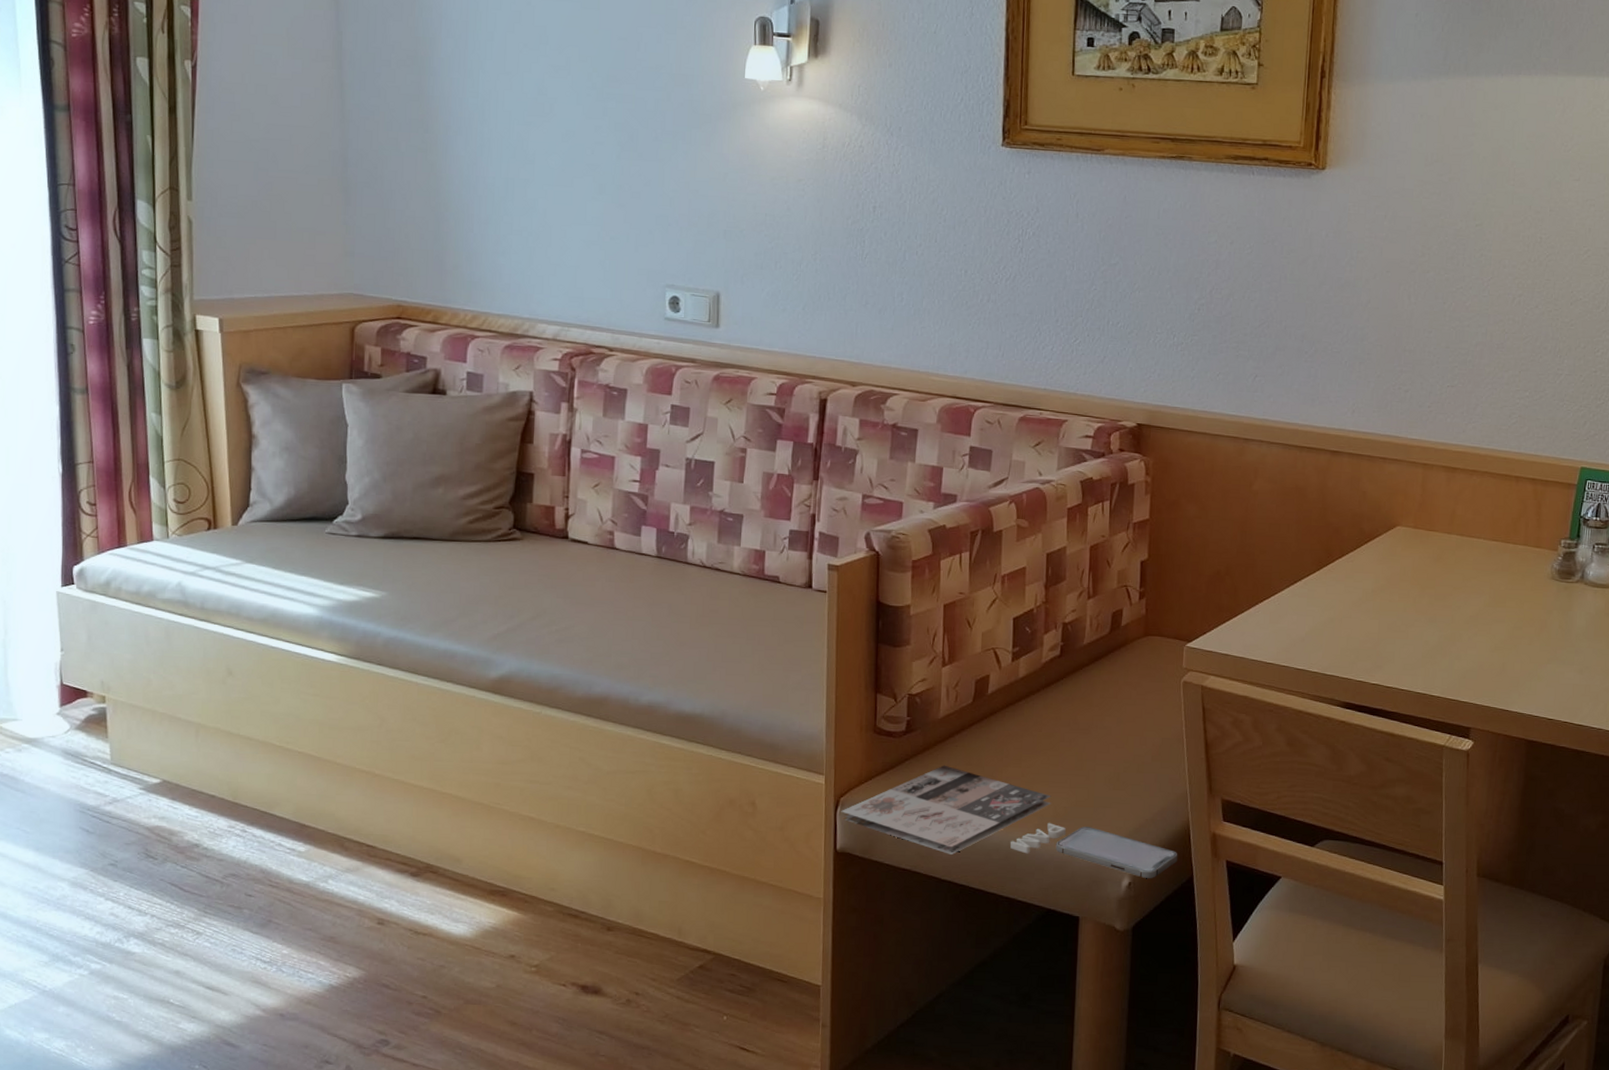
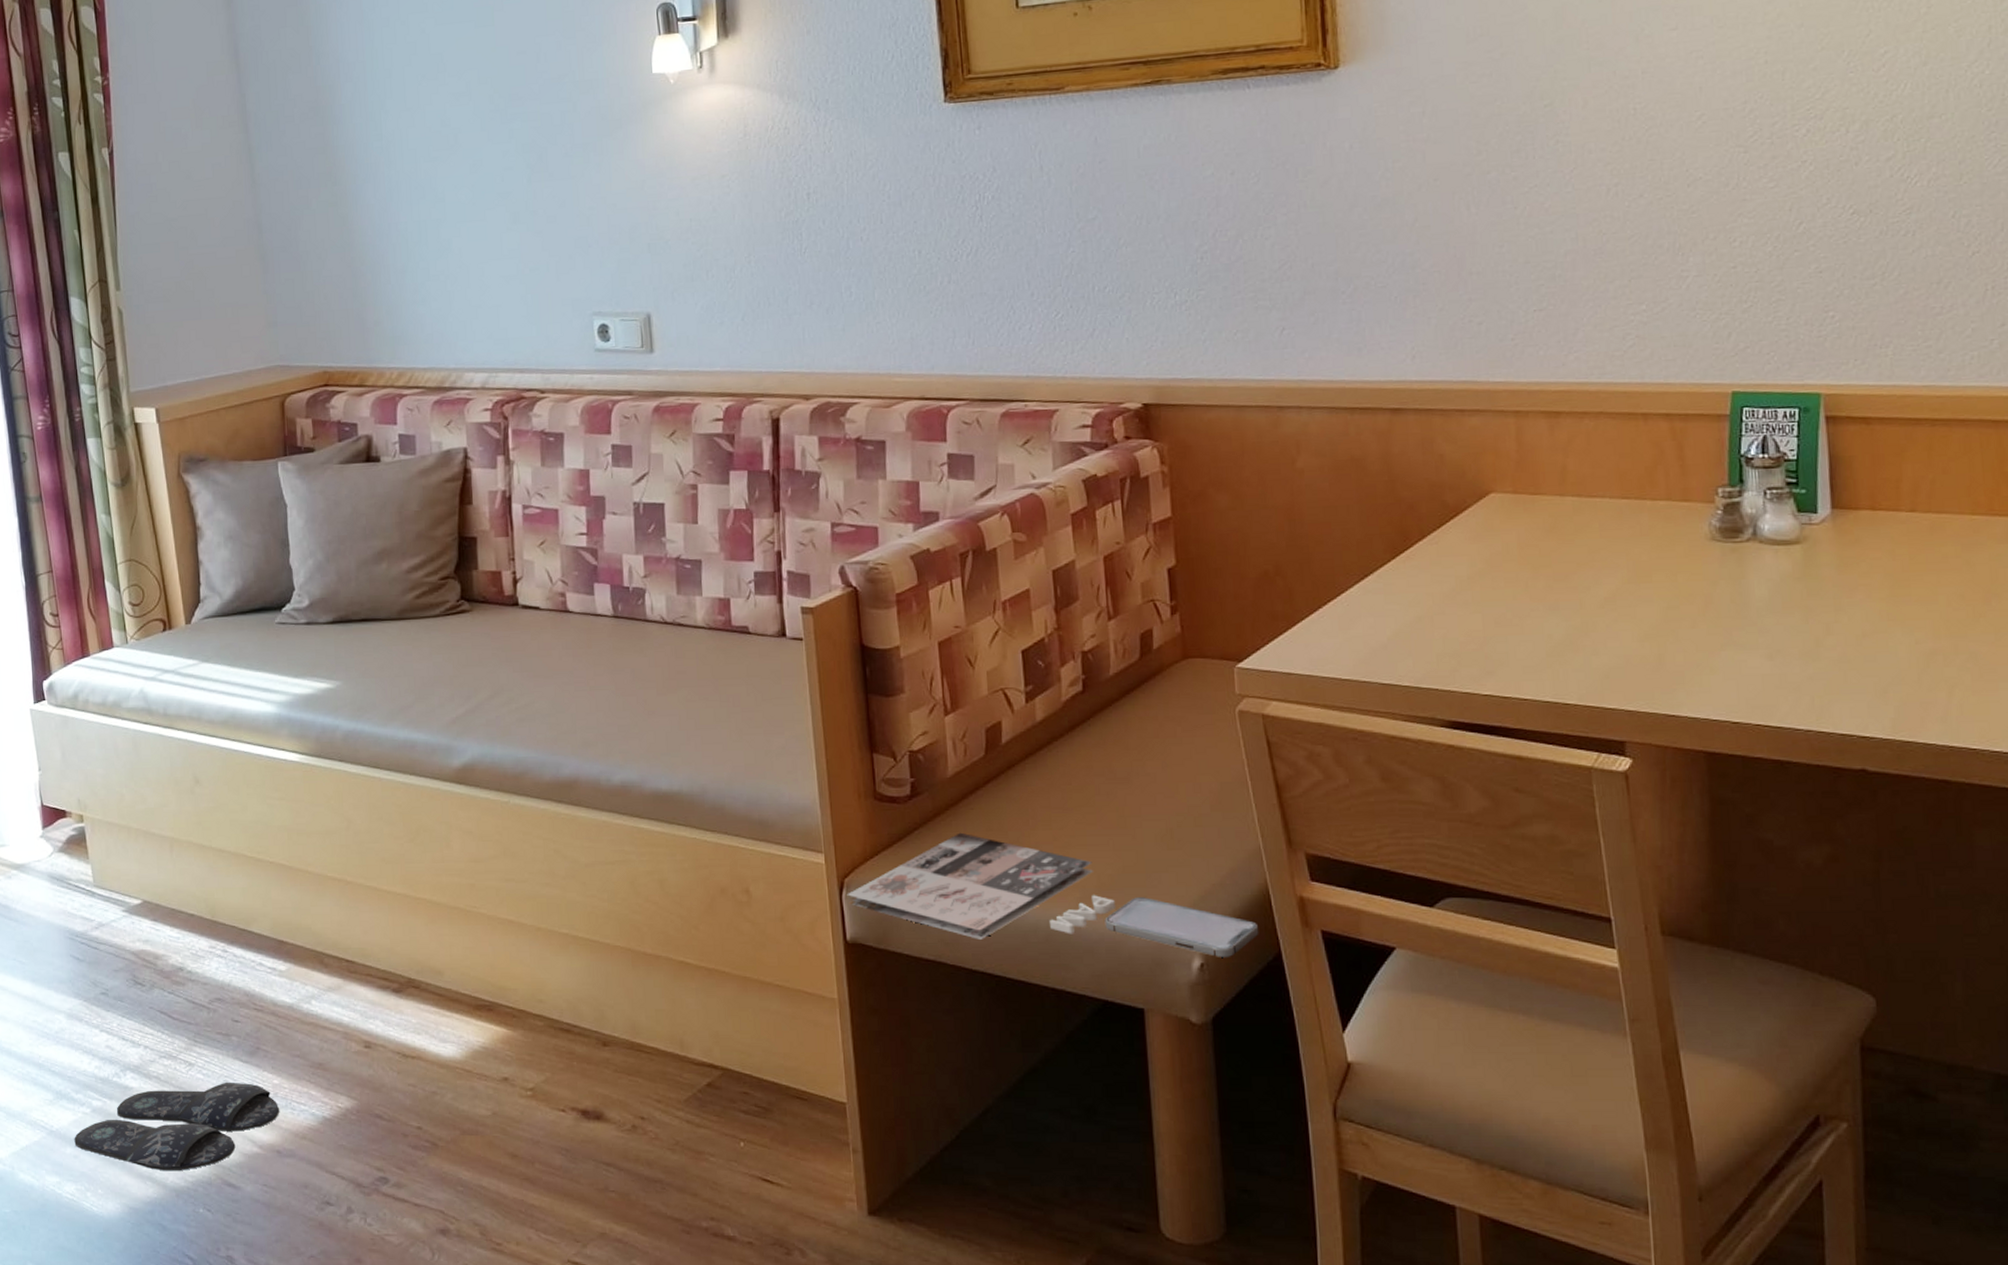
slippers: none [68,950,287,1031] -> present [74,1082,280,1171]

